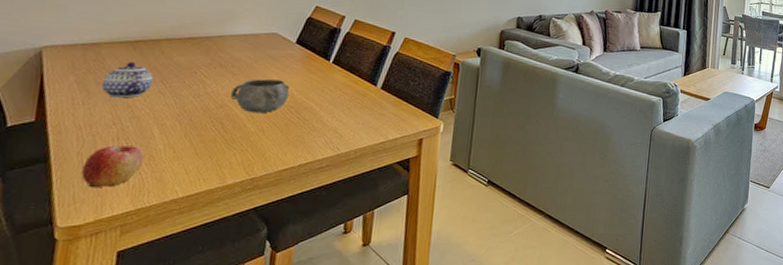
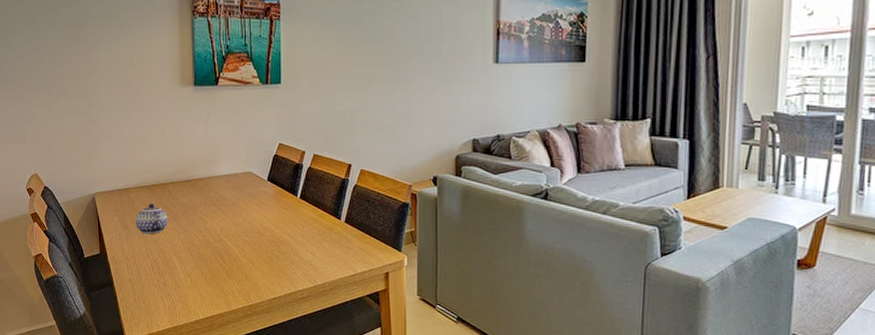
apple: present [81,145,144,187] -> none [134,274,172,308]
decorative bowl: present [230,79,290,114] -> none [223,215,269,247]

